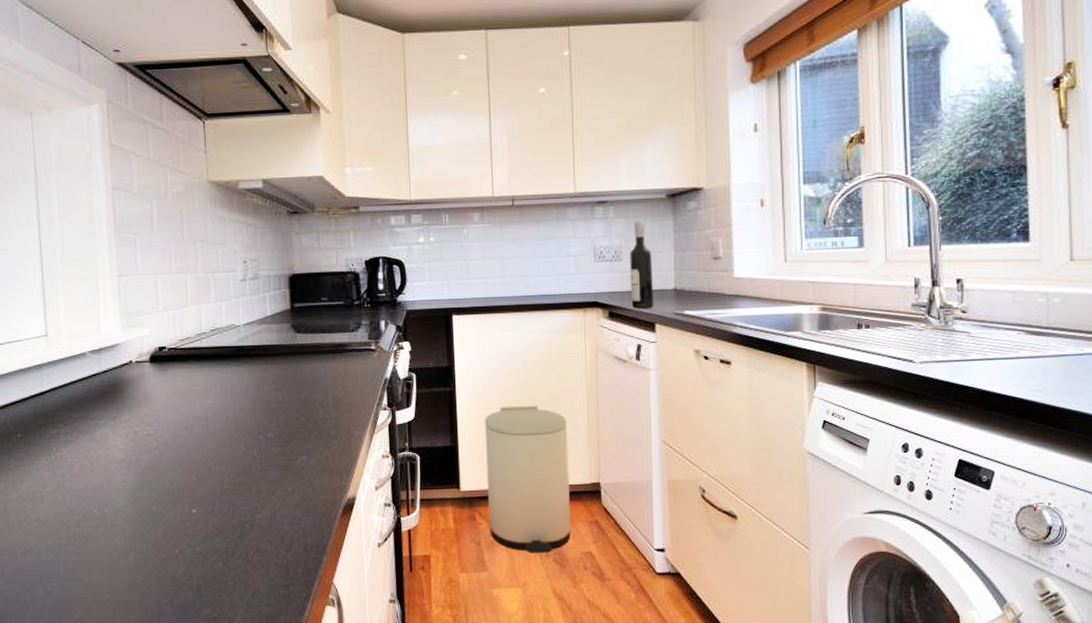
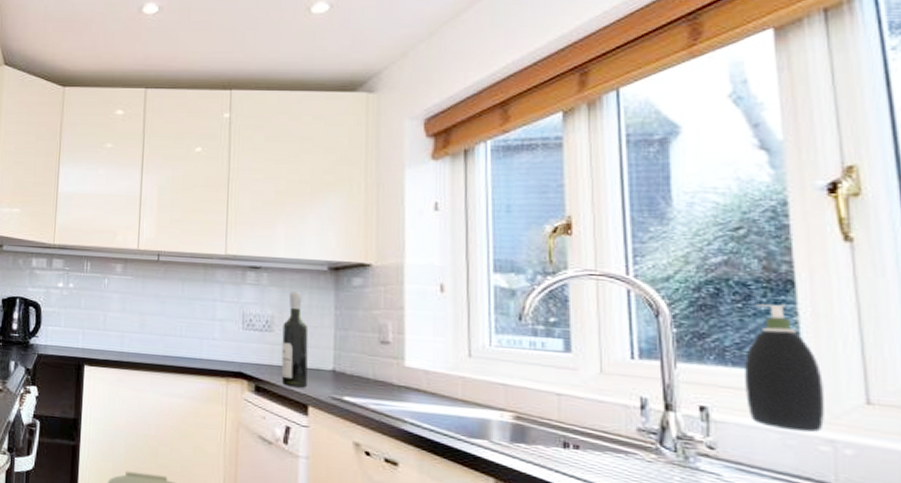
soap dispenser: none [989,186,1043,290] -> present [745,304,824,433]

